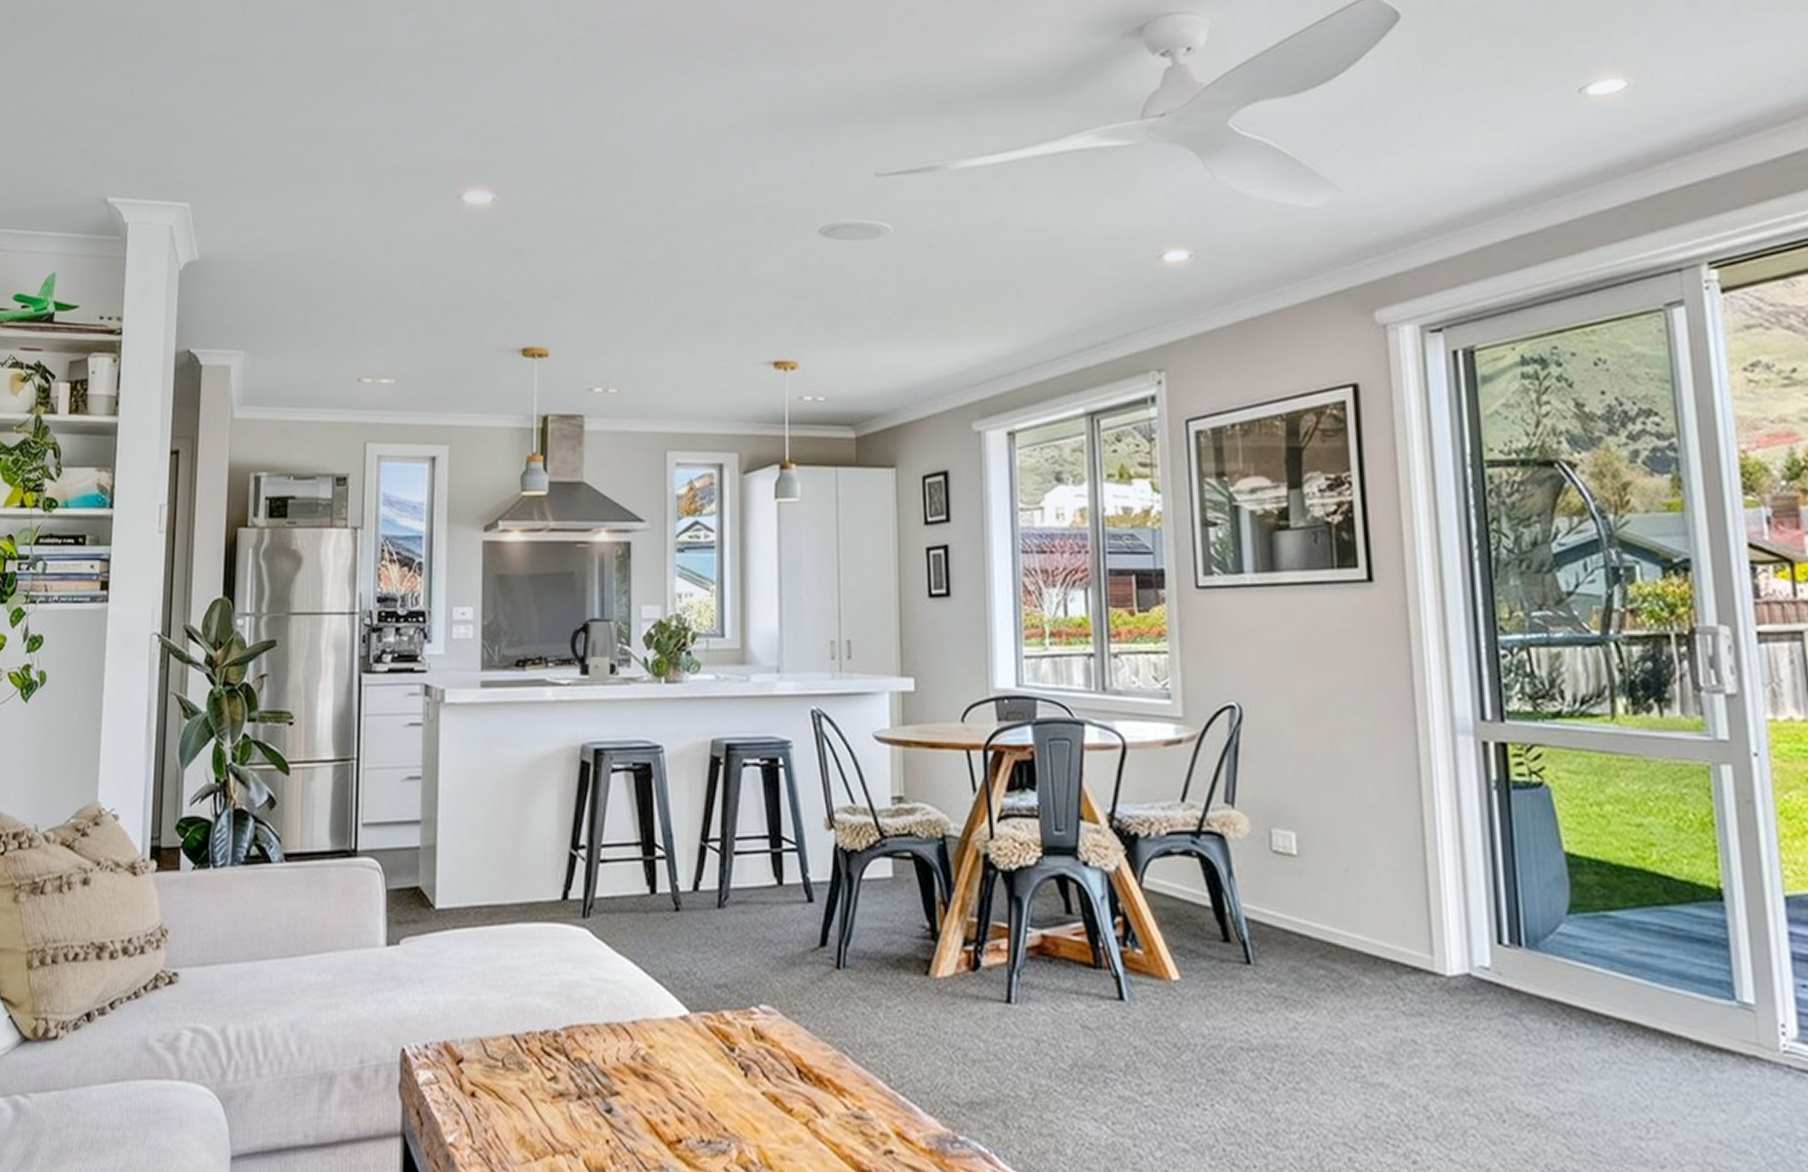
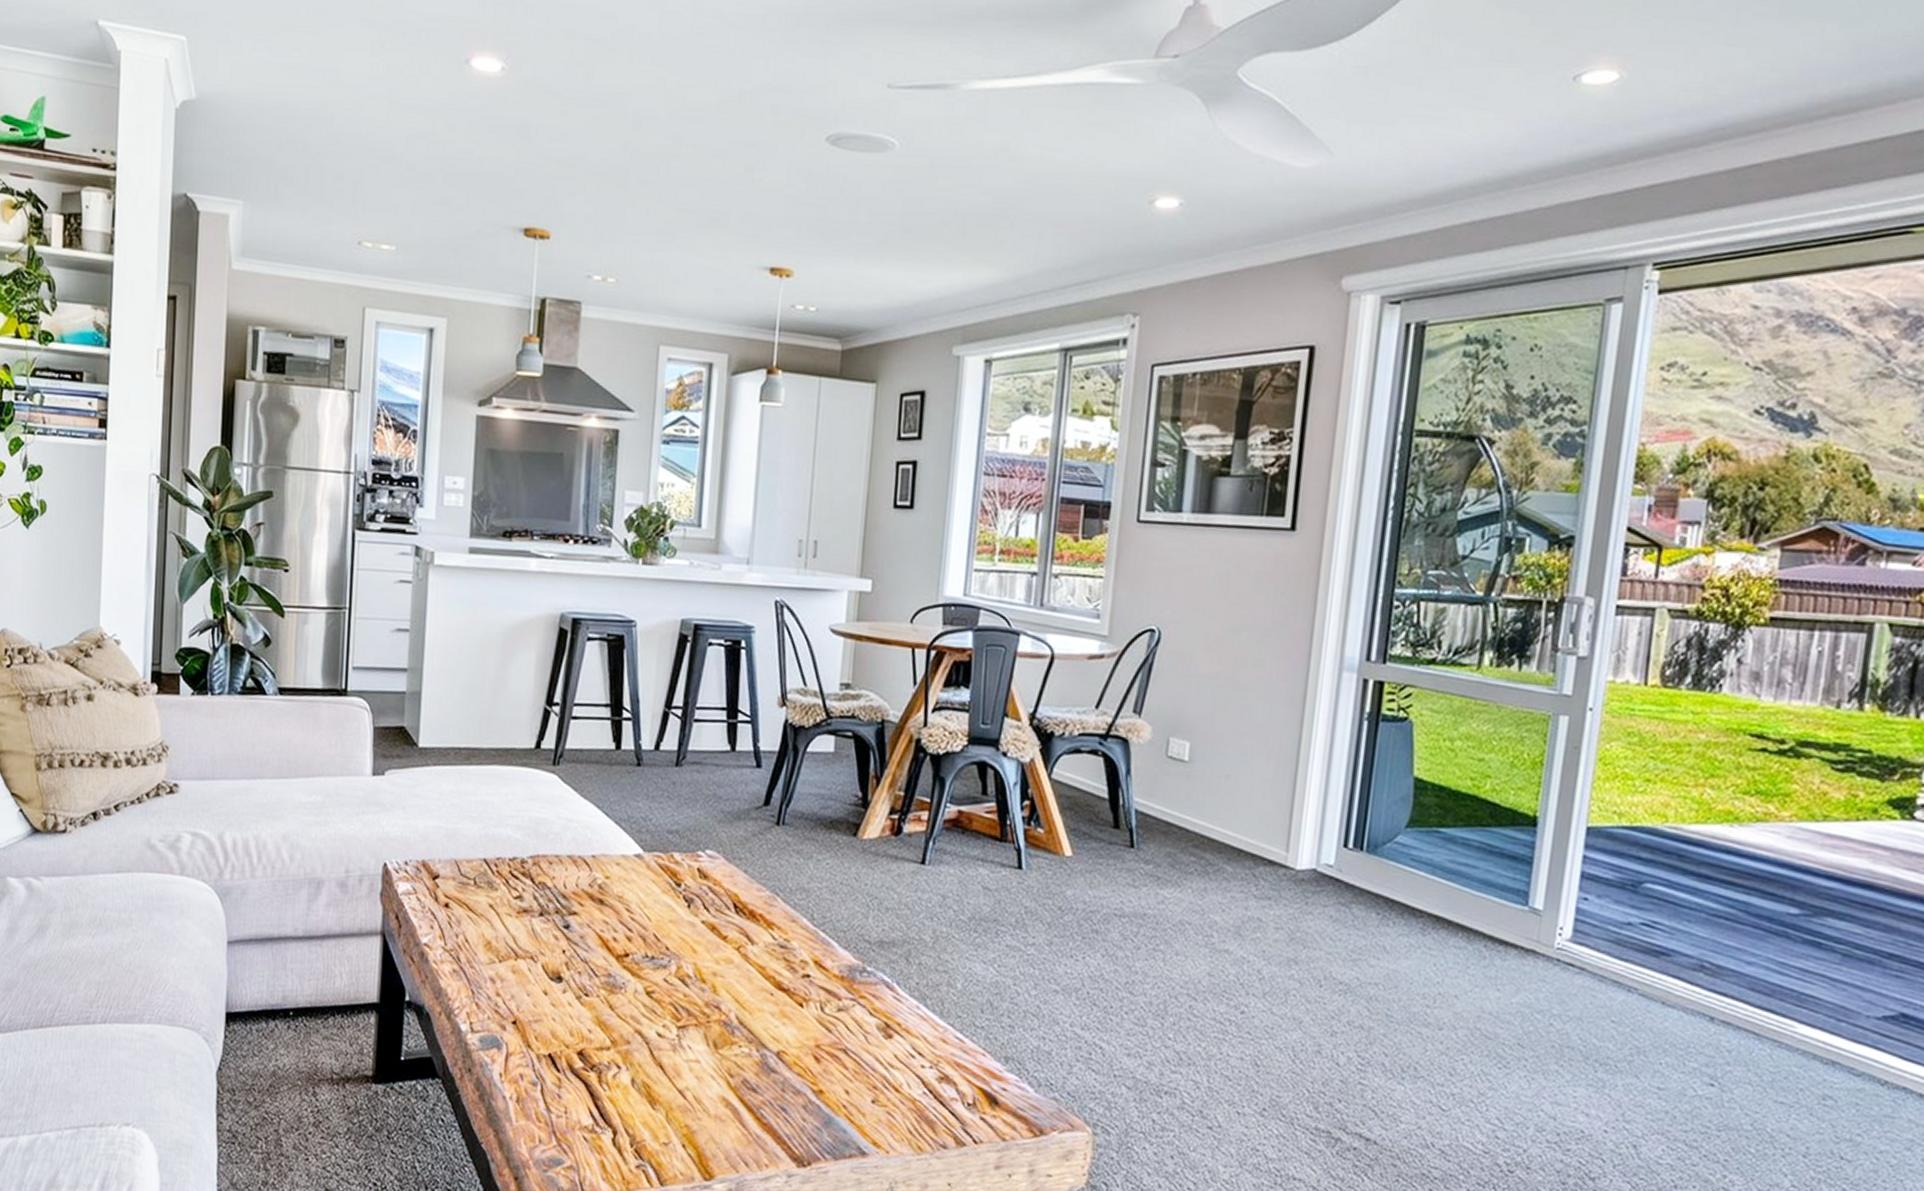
kettle: present [570,617,620,676] -> none [555,497,602,554]
mug: present [588,657,618,682] -> none [570,534,600,559]

